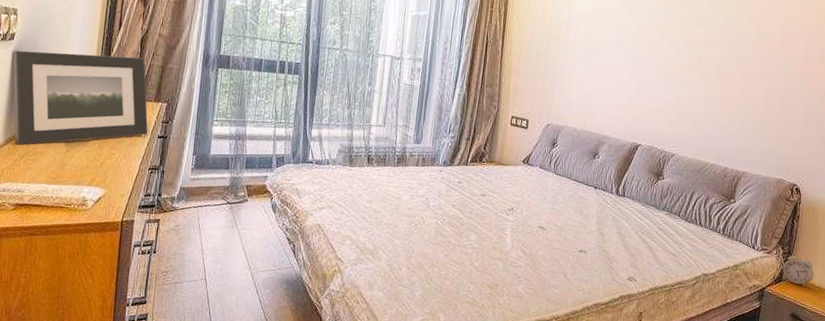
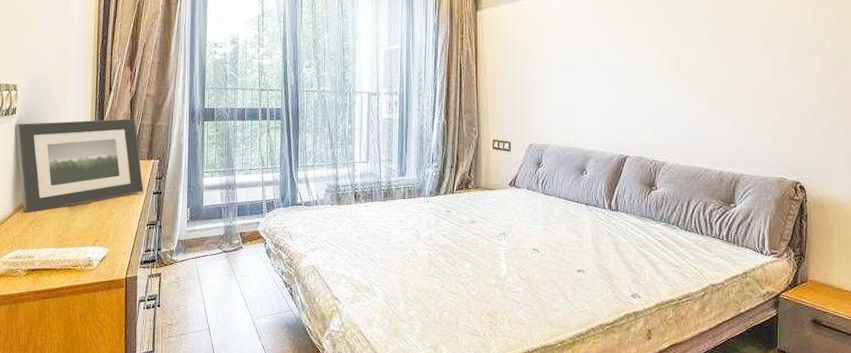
alarm clock: present [782,252,814,287] -> none [796,253,832,290]

